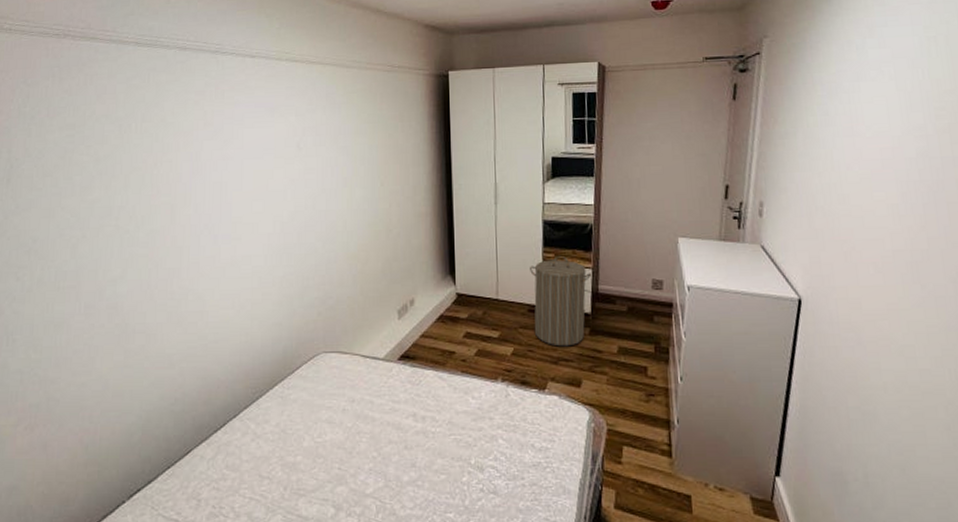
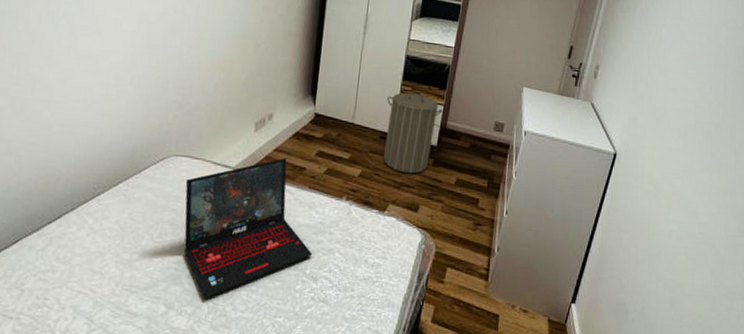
laptop: none [337,343,475,498] -> present [184,157,313,299]

